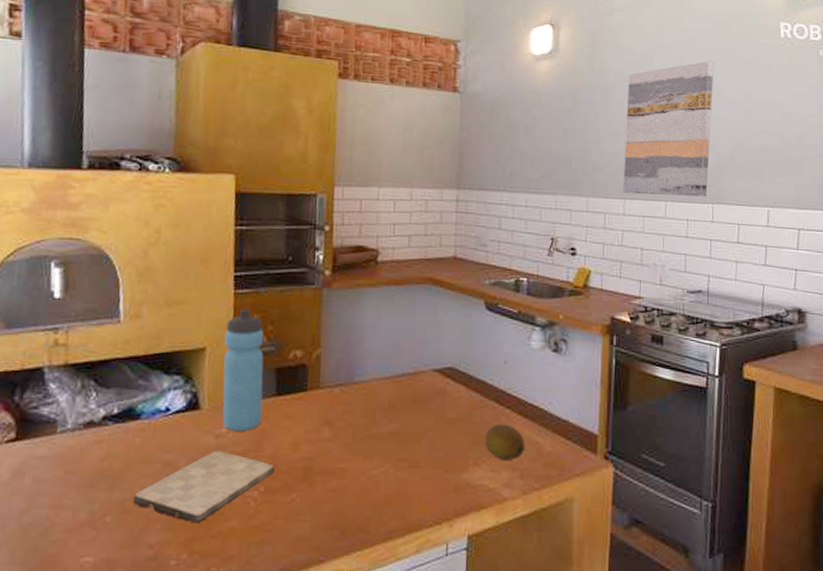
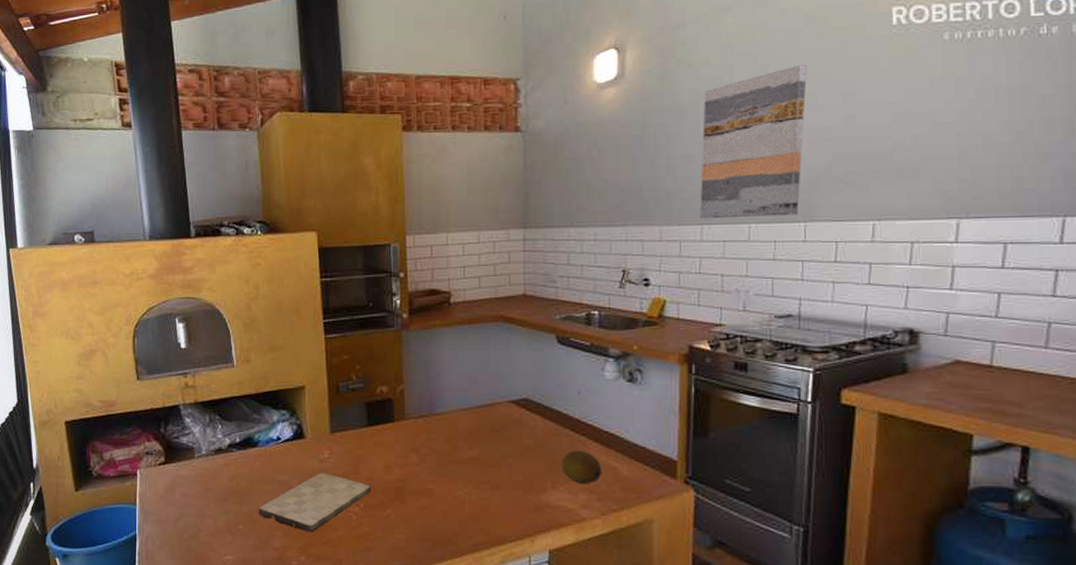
water bottle: present [222,309,264,431] -> none [320,351,357,457]

